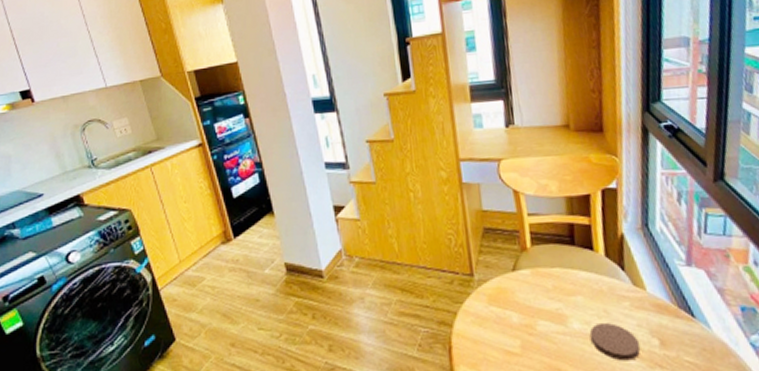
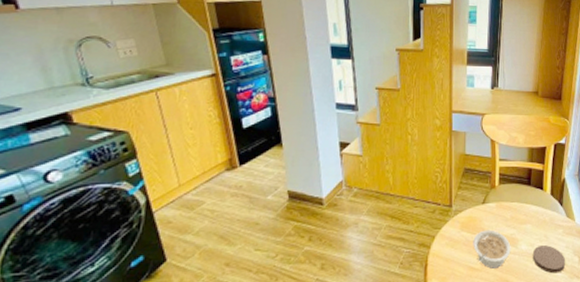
legume: none [506,303,560,353] -> present [473,229,511,269]

